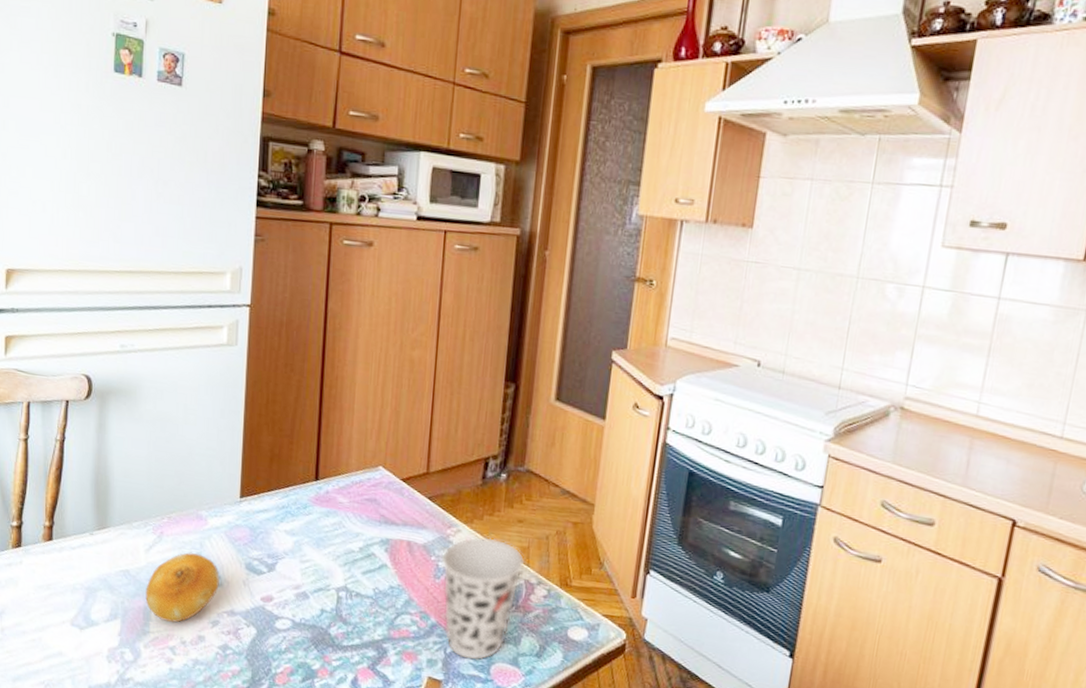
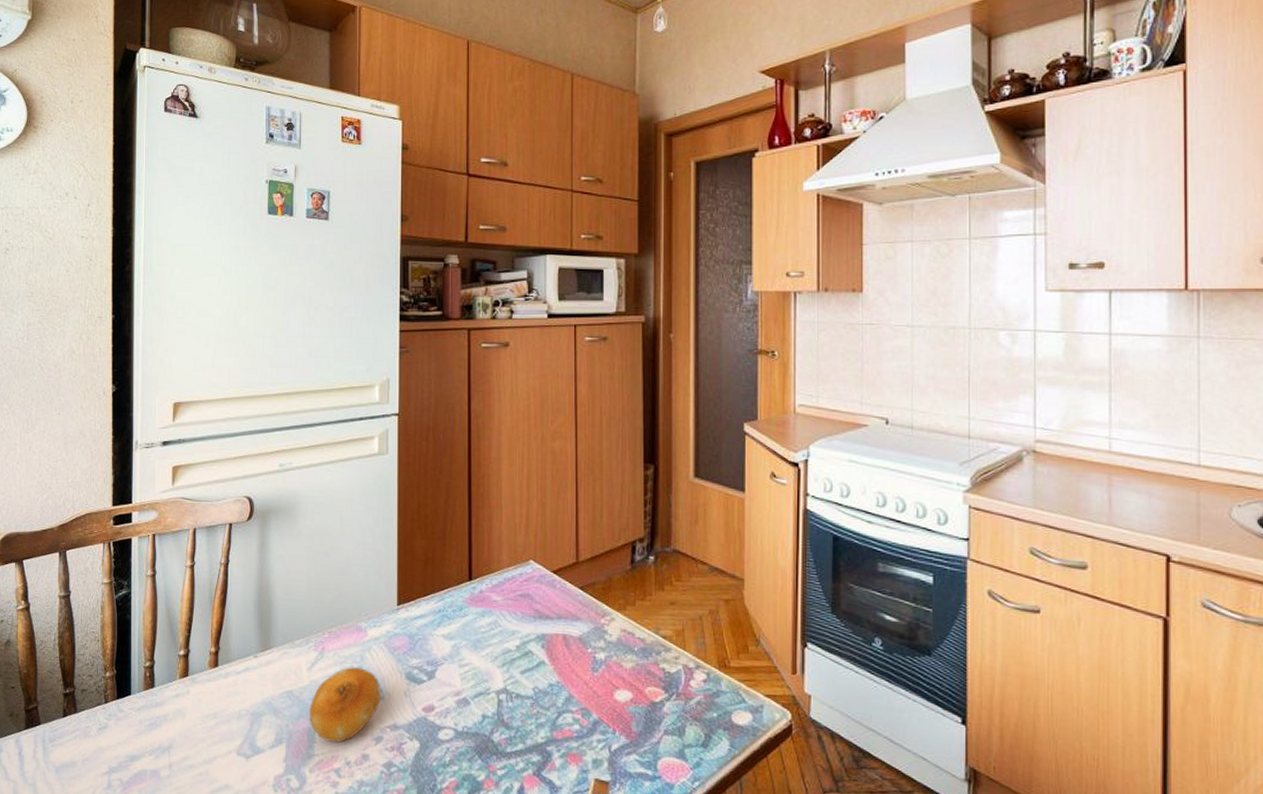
cup: present [441,536,525,661] -> none [597,623,681,756]

